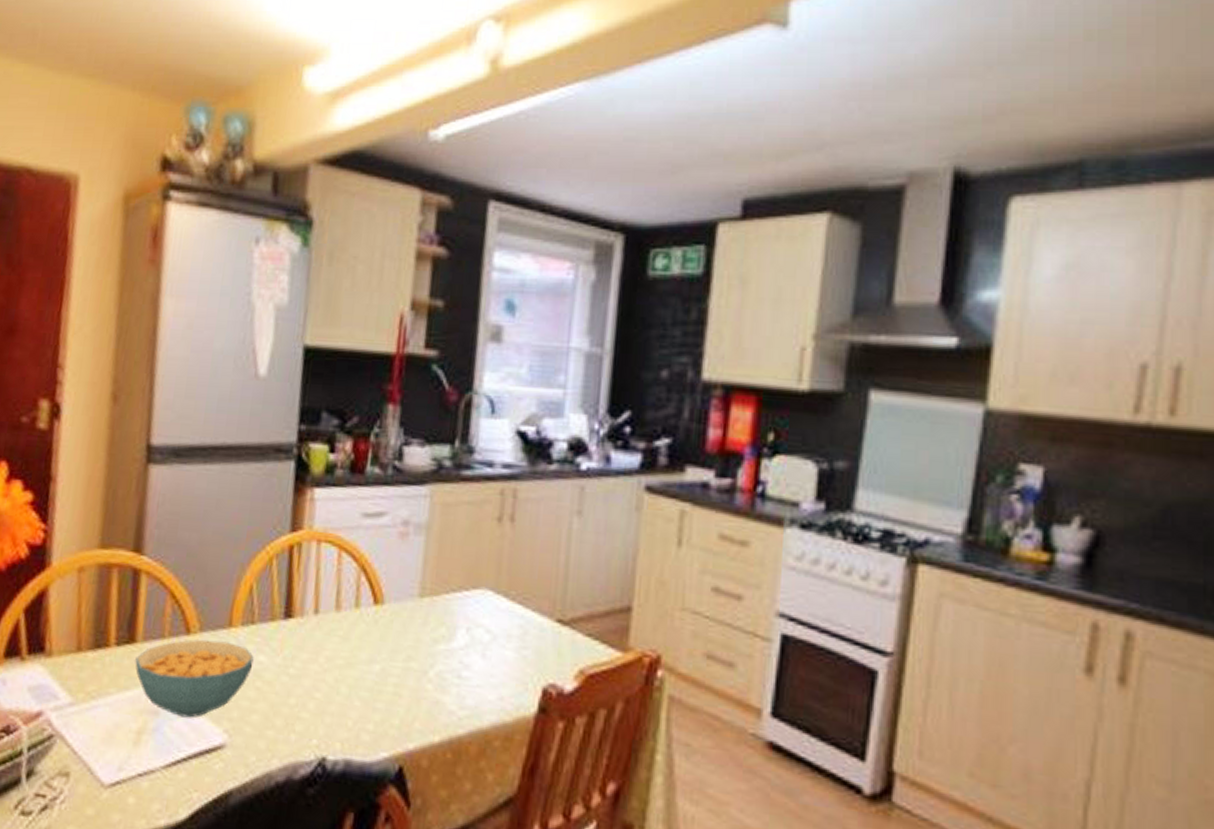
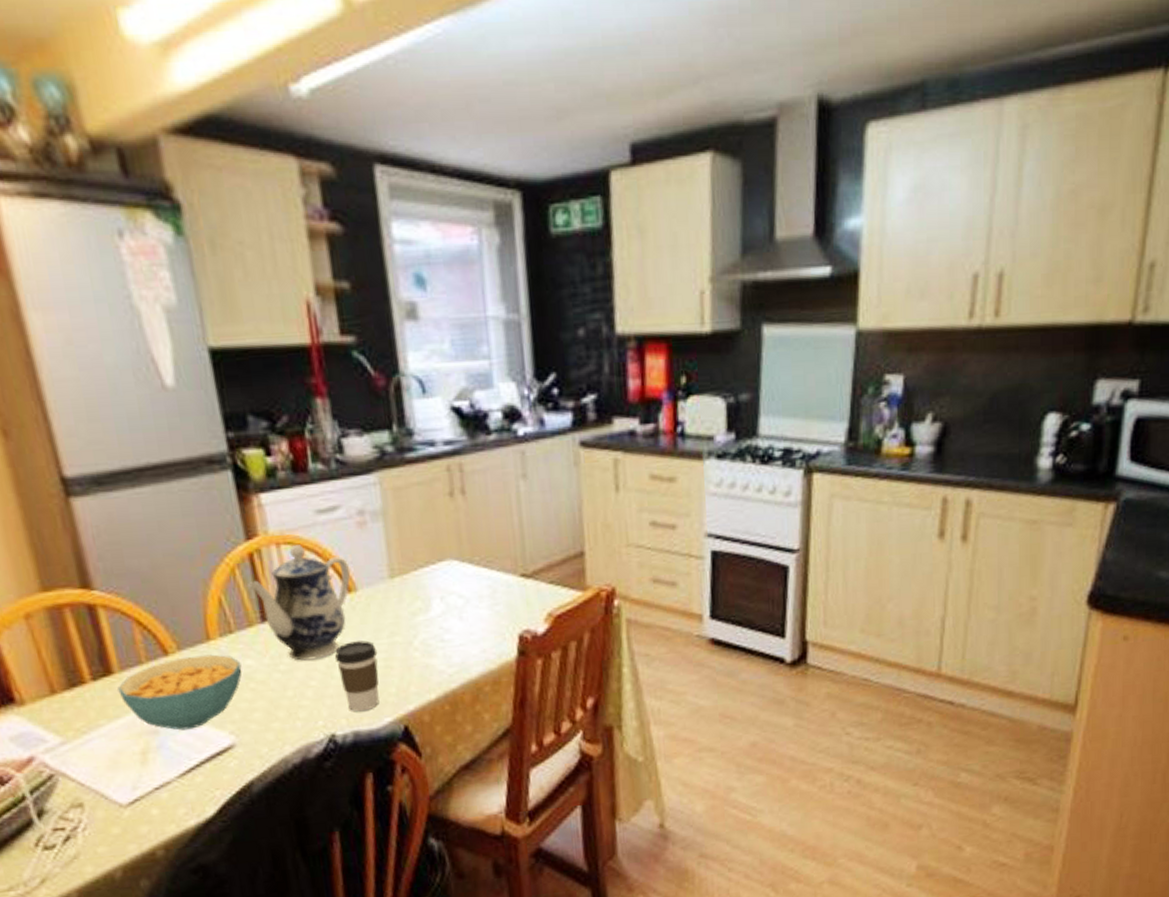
teapot: none [281,545,382,670] -> present [248,544,352,661]
coffee cup: none [345,657,390,739] -> present [335,640,380,712]

